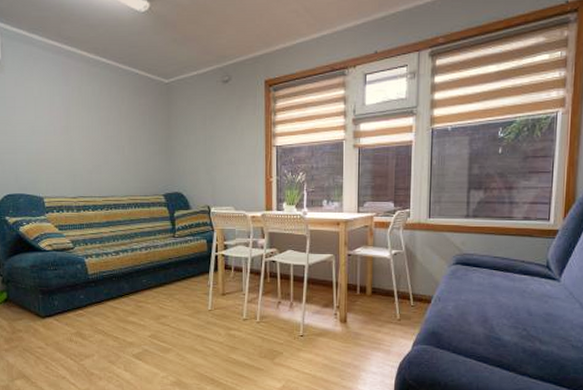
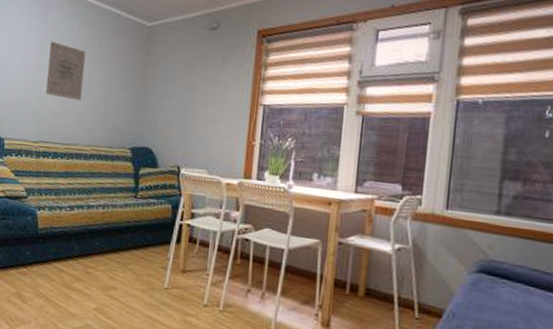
wall art: none [75,102,112,156] -> present [46,41,86,101]

